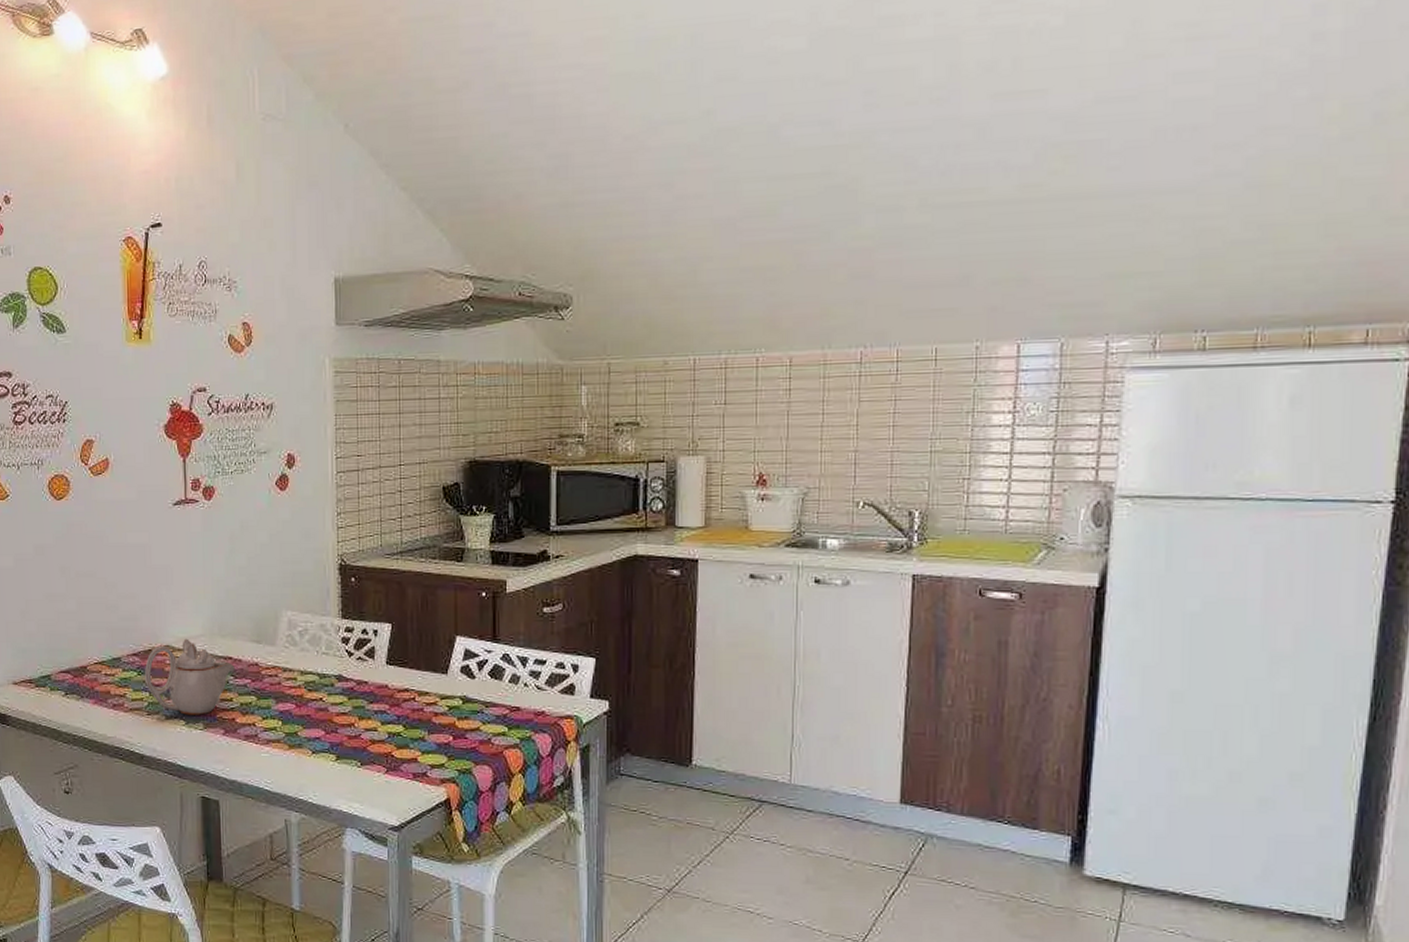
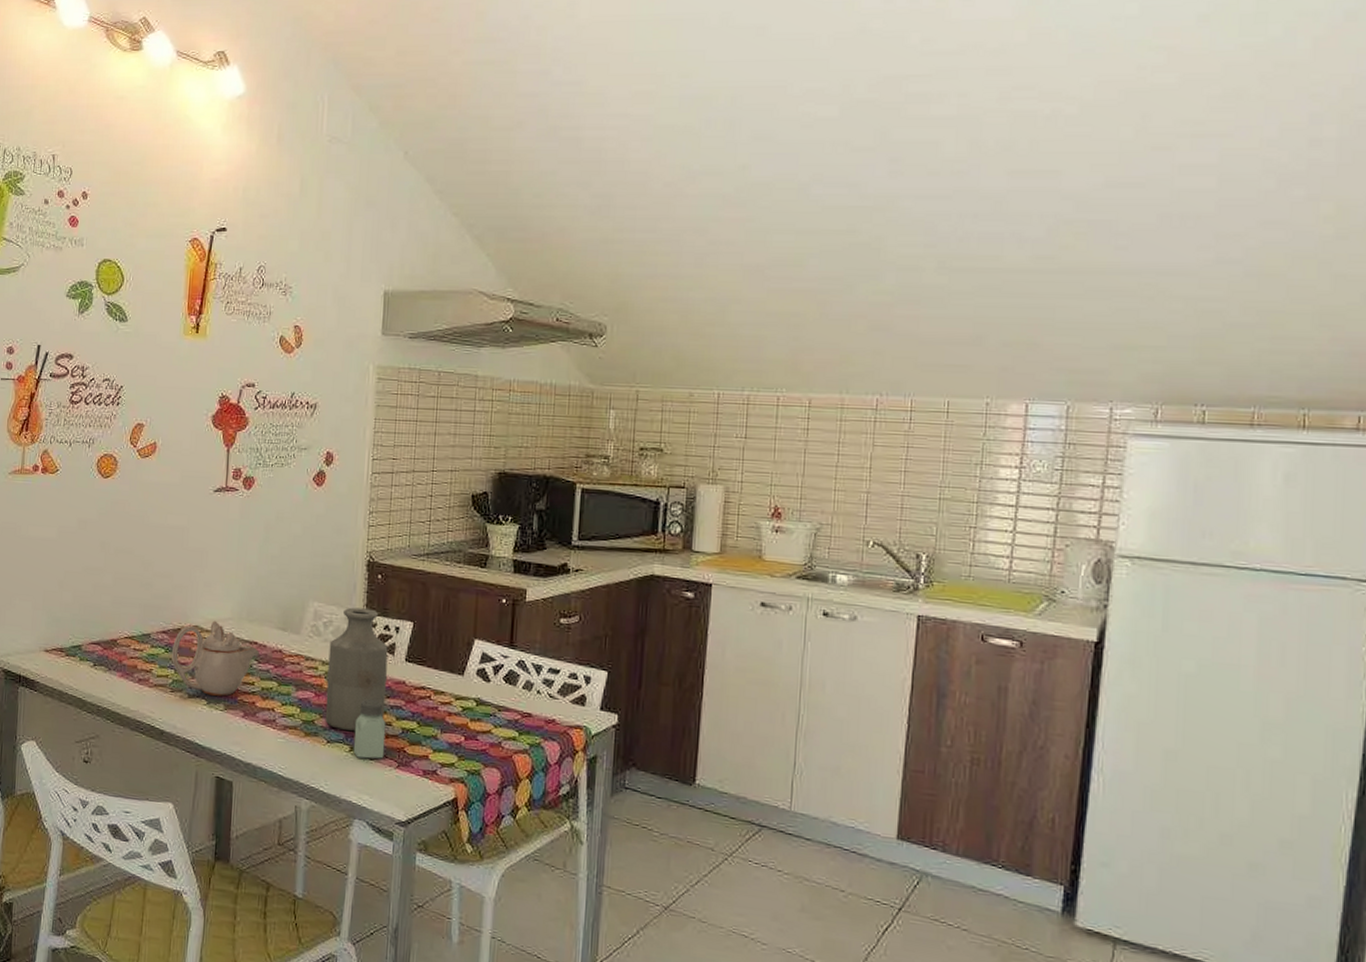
bottle: none [307,613,369,741] -> present [325,607,388,732]
saltshaker: none [339,705,372,767] -> present [353,698,386,759]

